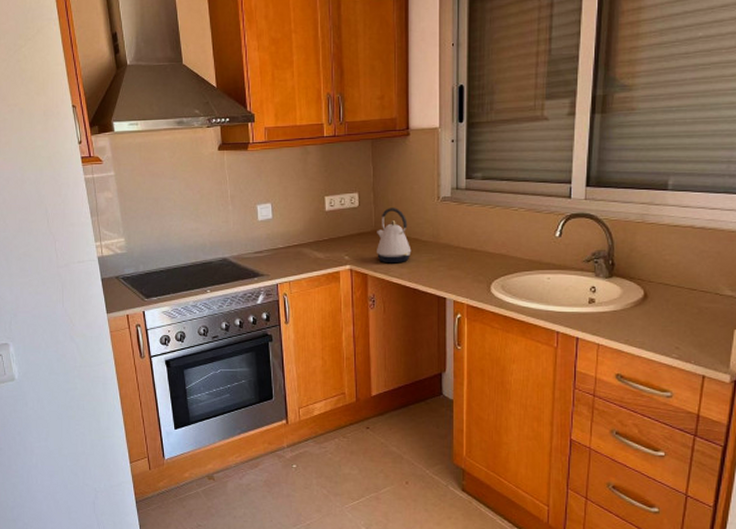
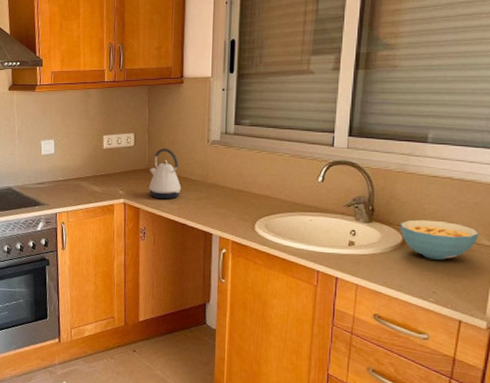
cereal bowl: none [641,272,721,313] -> present [399,219,479,260]

